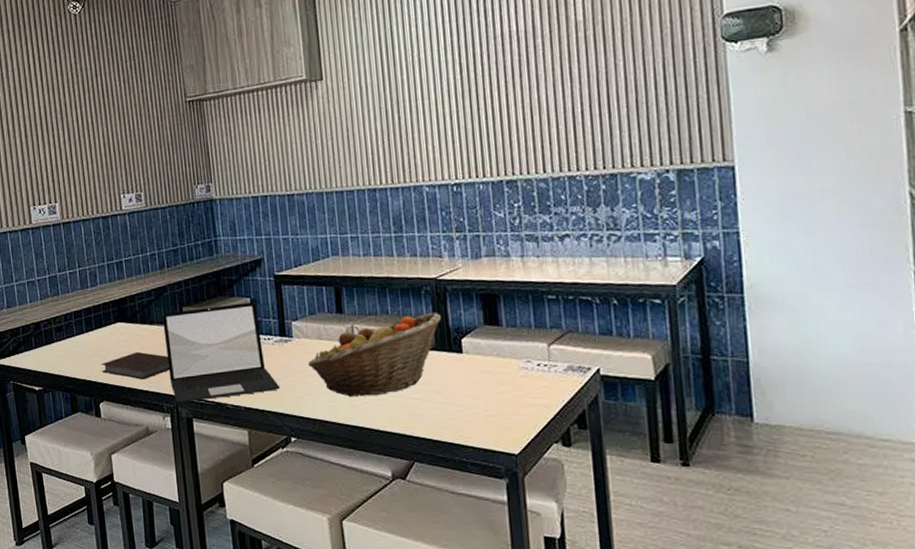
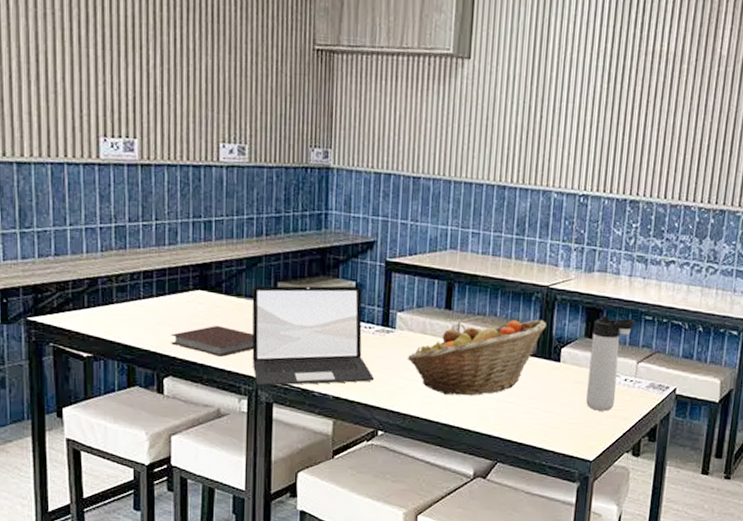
thermos bottle: none [491,300,537,400] -> present [586,315,635,411]

